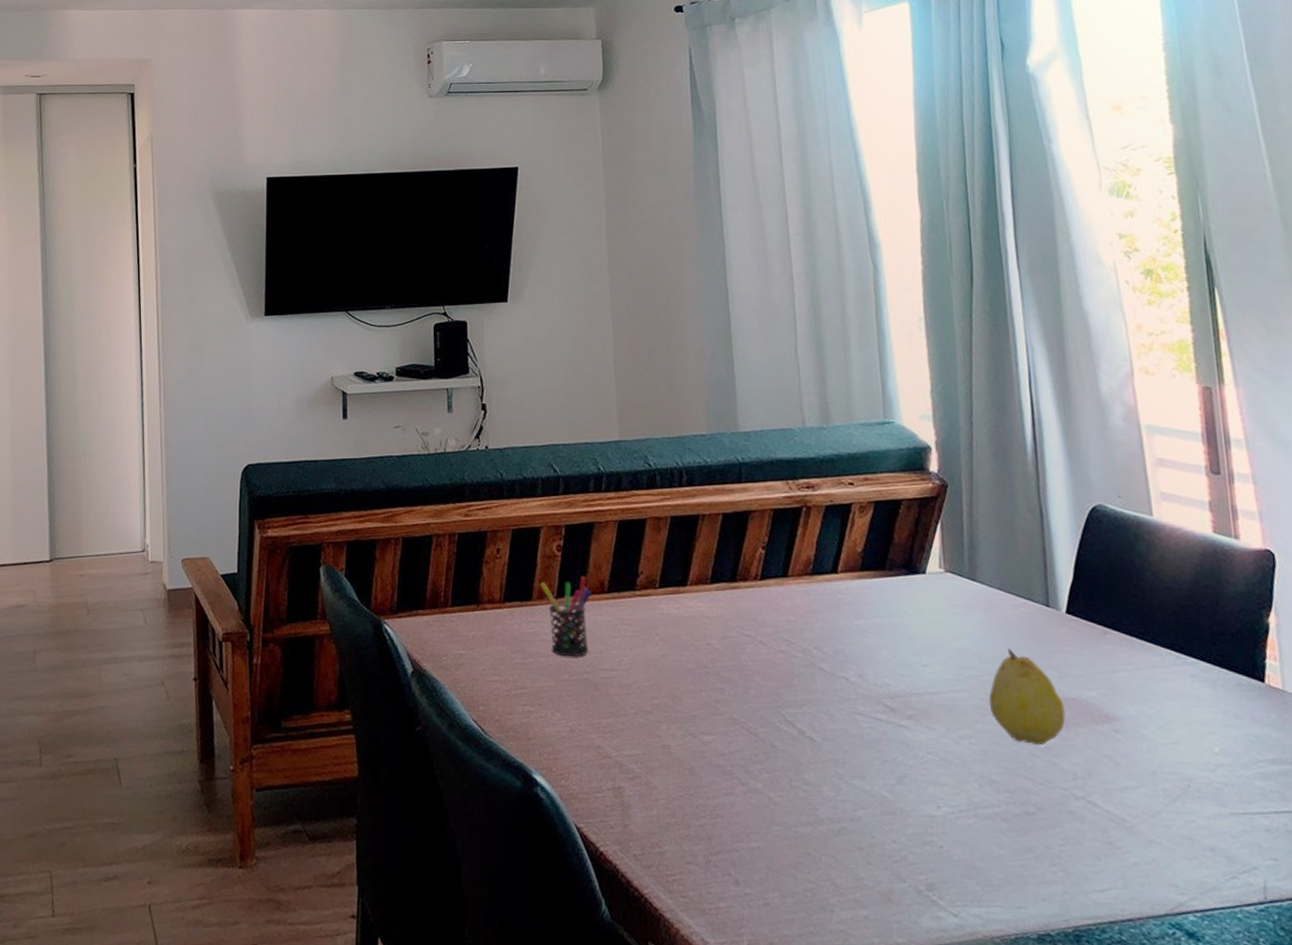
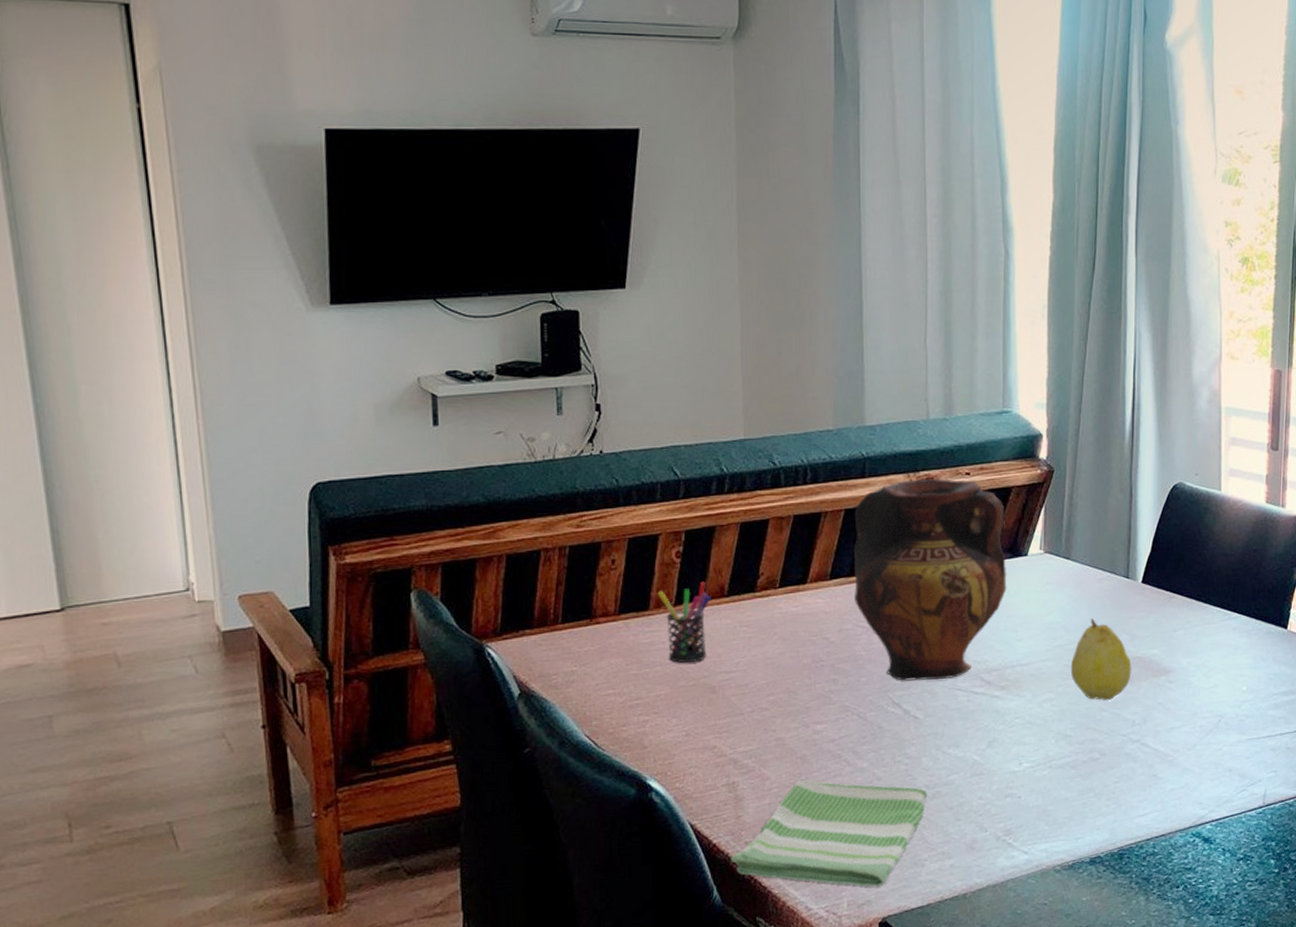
dish towel: none [619,793,832,929] -> present [731,779,928,887]
vase: none [733,486,905,701] -> present [853,478,1007,681]

